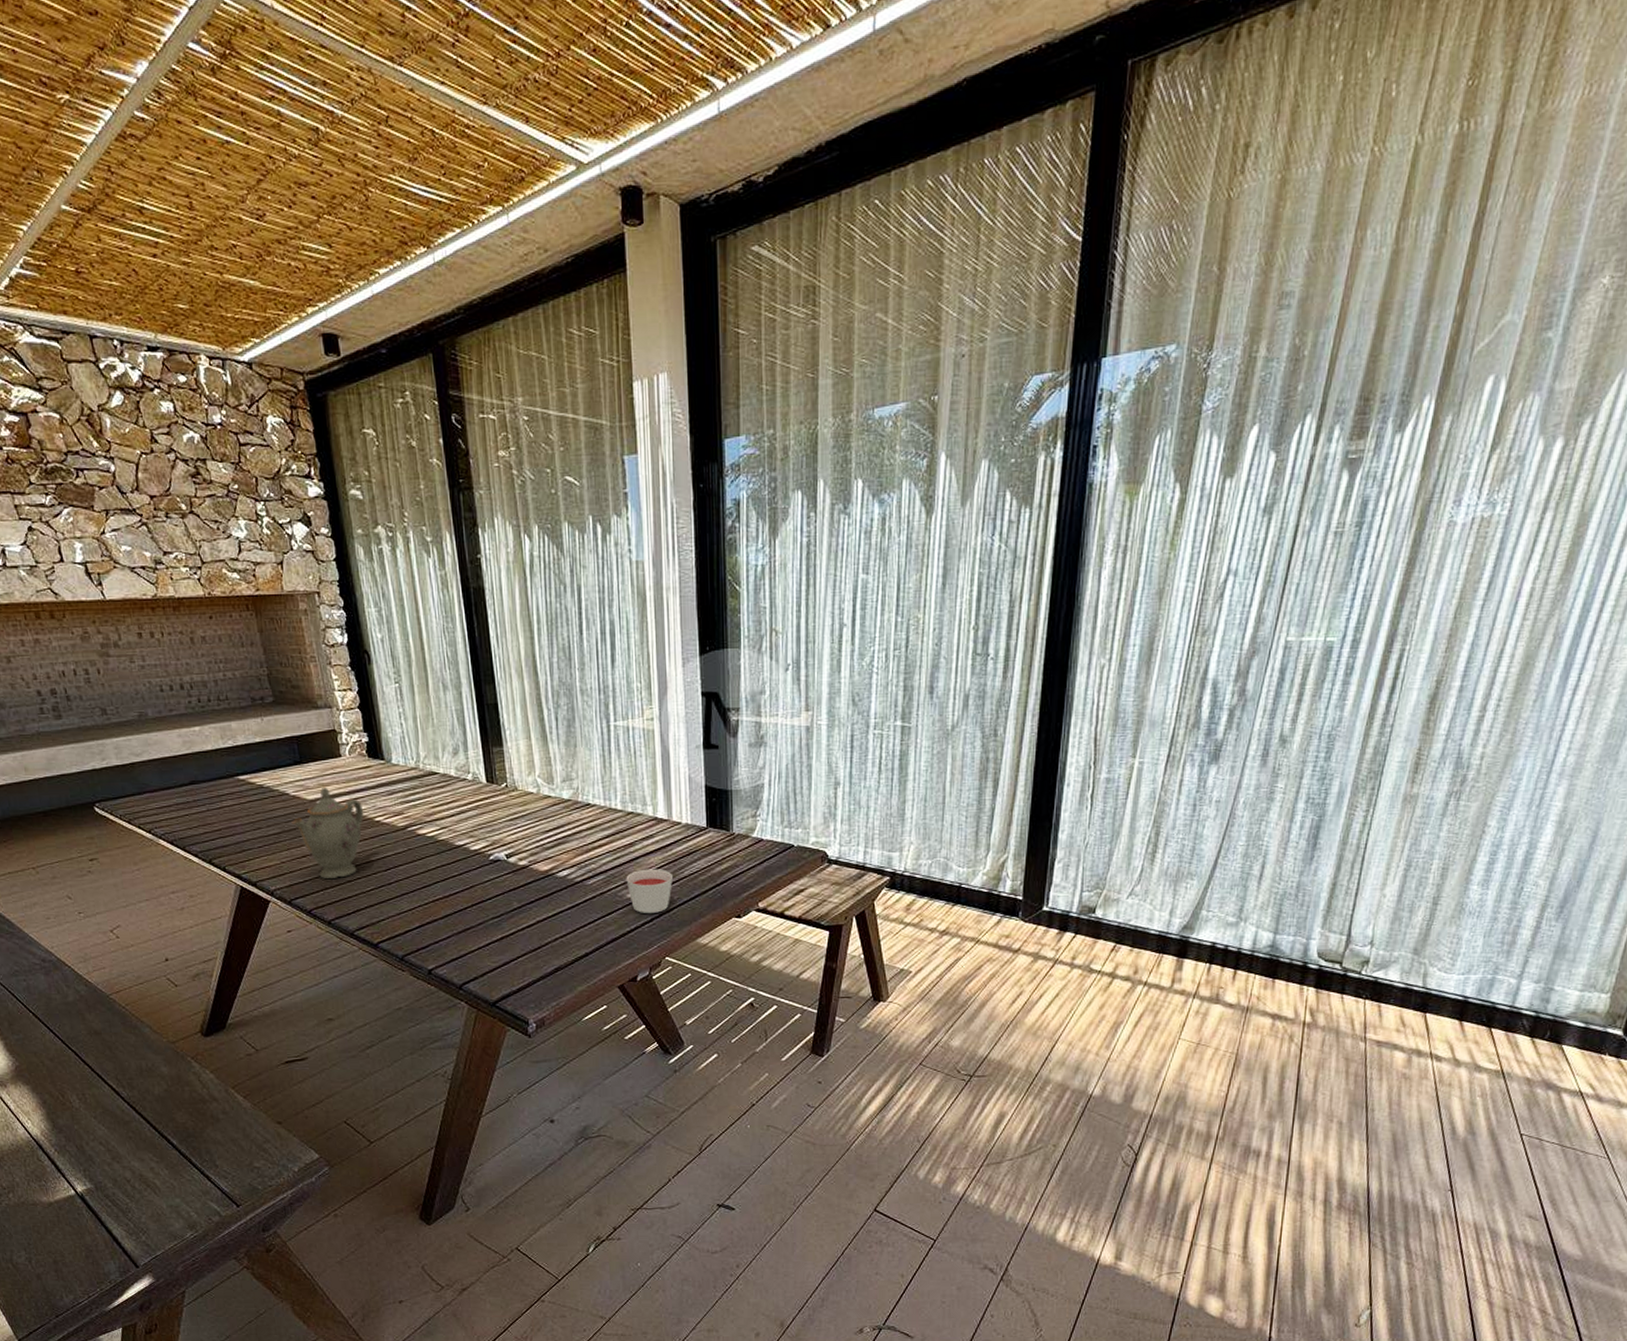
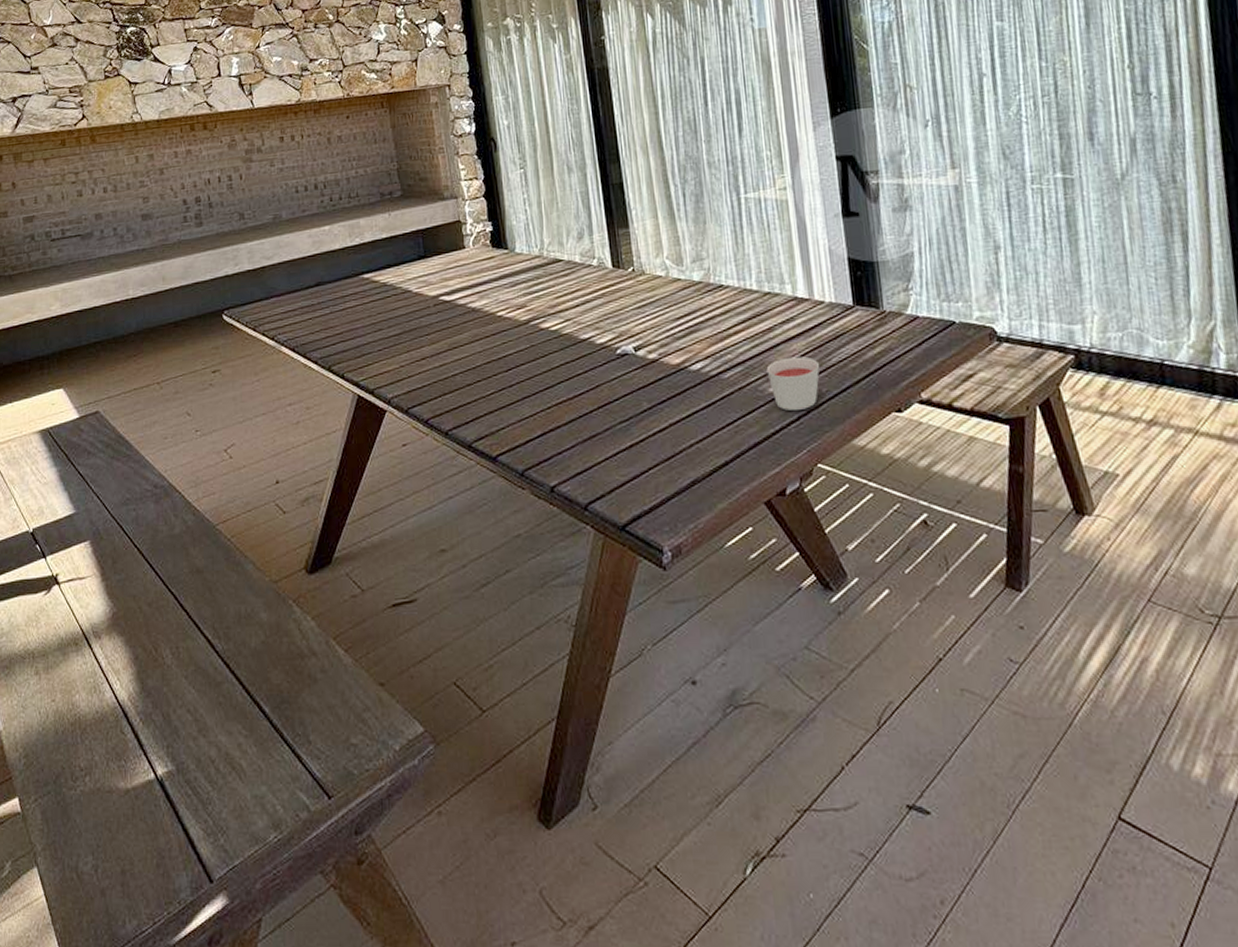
teapot: present [291,787,364,878] -> none [412,281,486,383]

